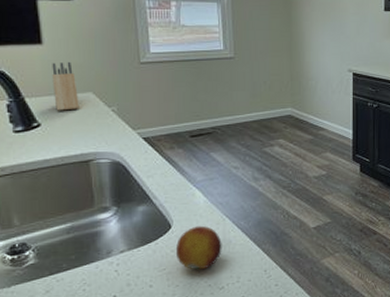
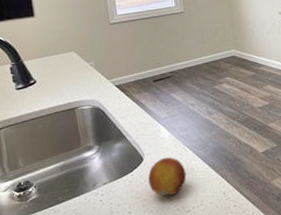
knife block: present [52,61,79,111] -> none [42,28,65,69]

